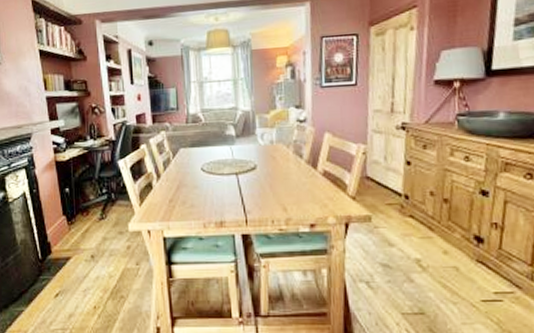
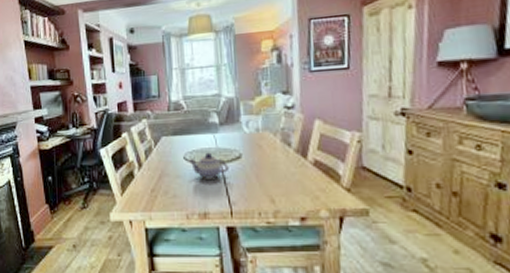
teapot: none [205,163,245,190] -> present [188,152,230,180]

